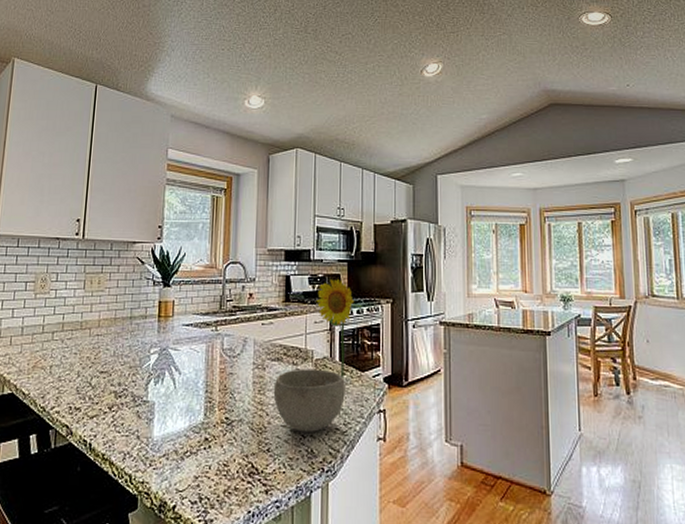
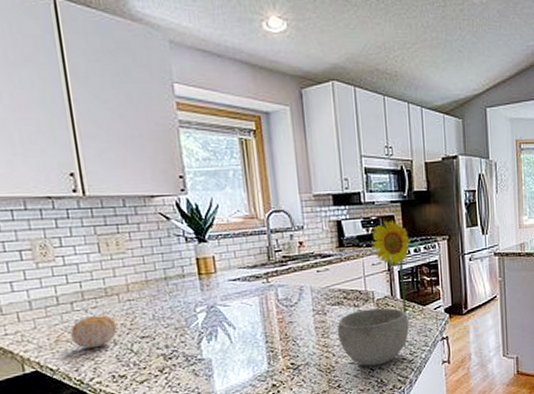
fruit: none [45,347,83,378] -> present [70,315,118,349]

